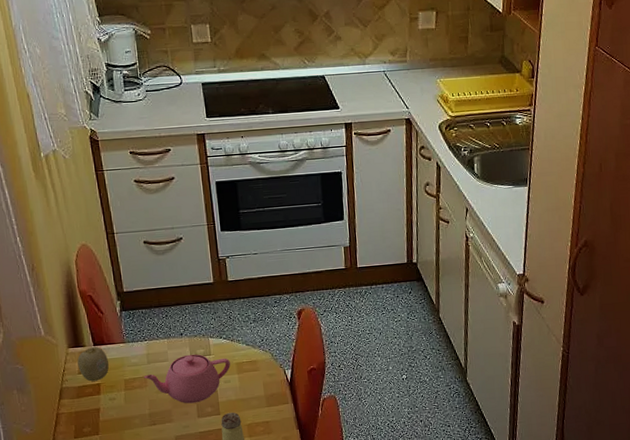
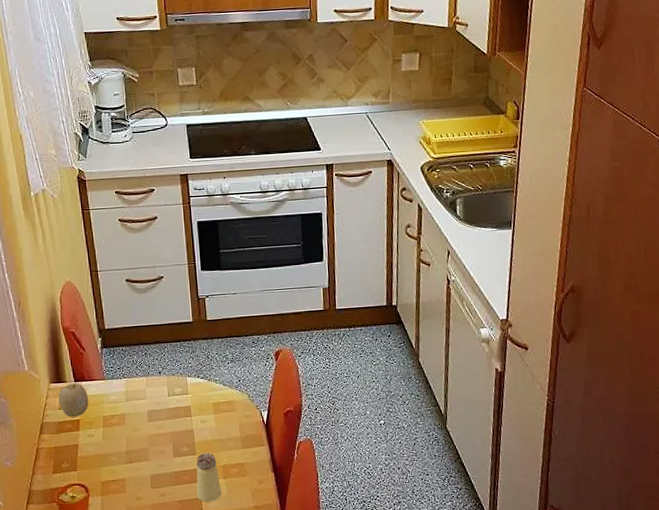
teapot: present [144,354,230,404] -> none [122,392,207,443]

